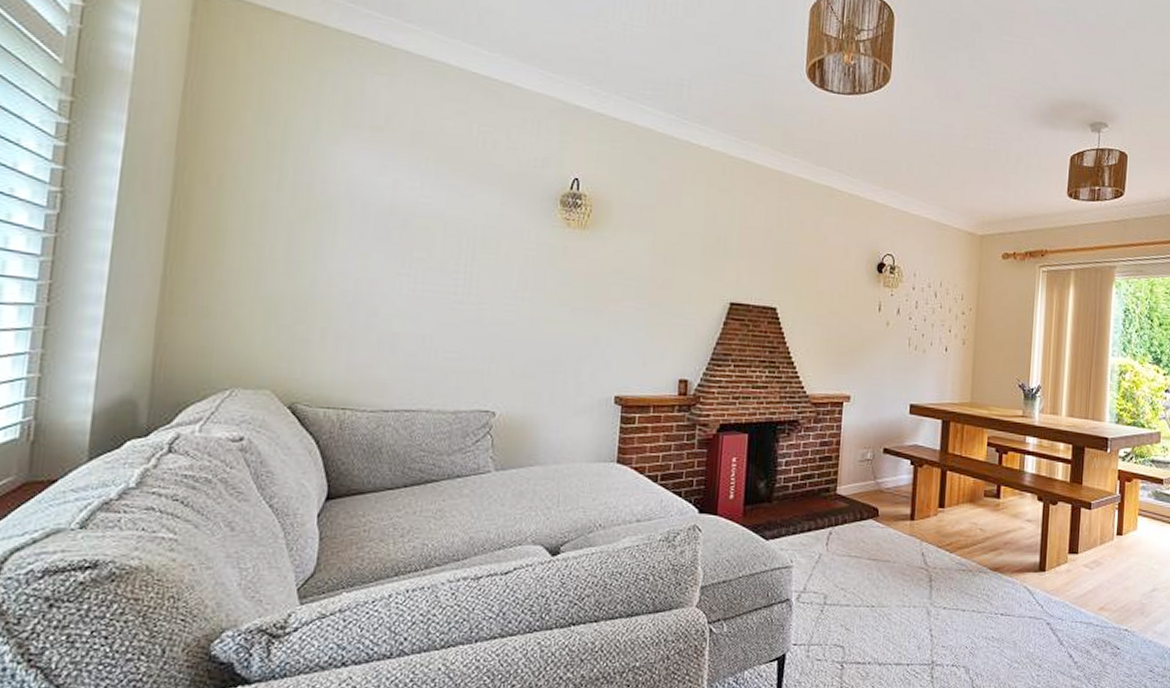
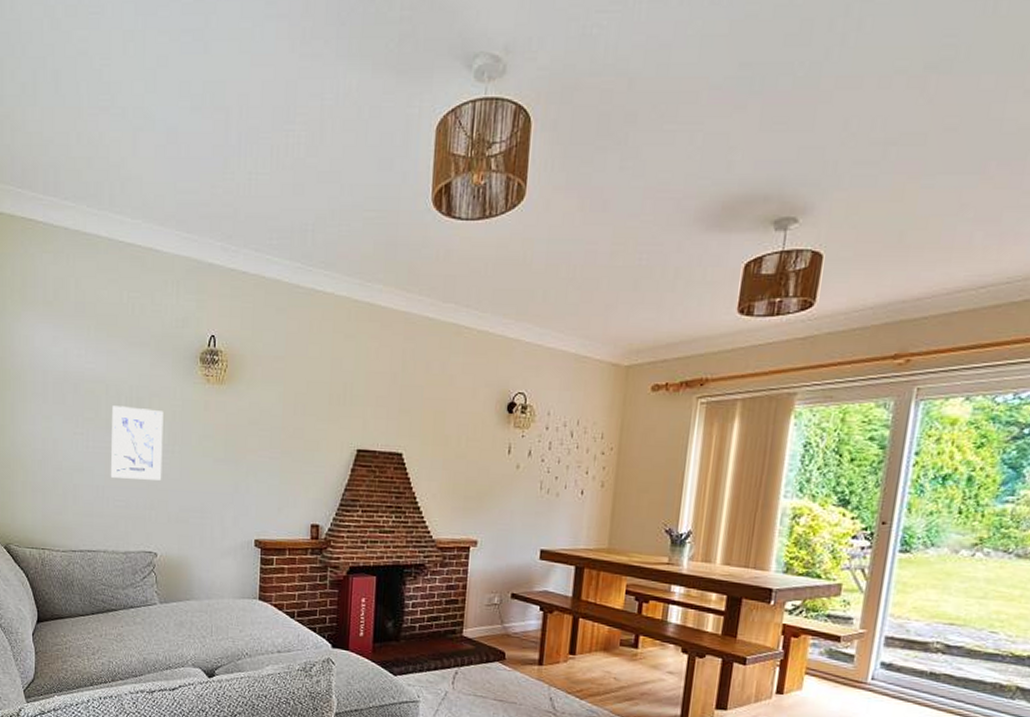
wall art: none [443,245,514,330] -> present [111,406,164,480]

